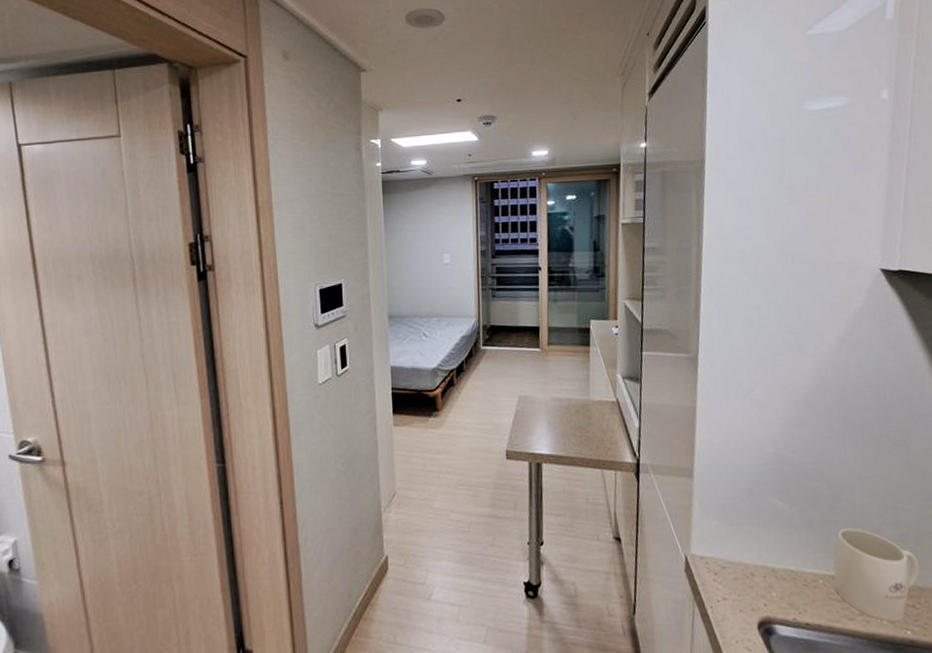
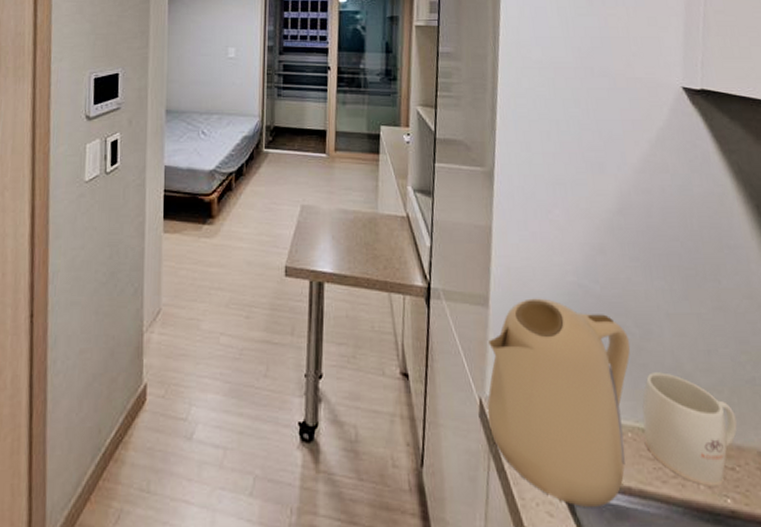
kettle: none [692,468,824,642] -> present [487,298,631,507]

